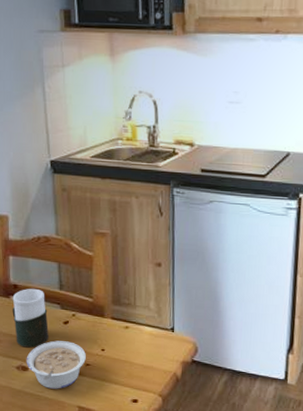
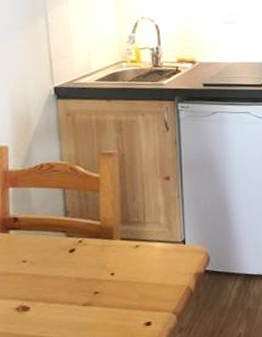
cup: present [12,288,49,348] -> none [11,218,53,285]
legume: present [26,340,86,389] -> none [27,270,94,327]

